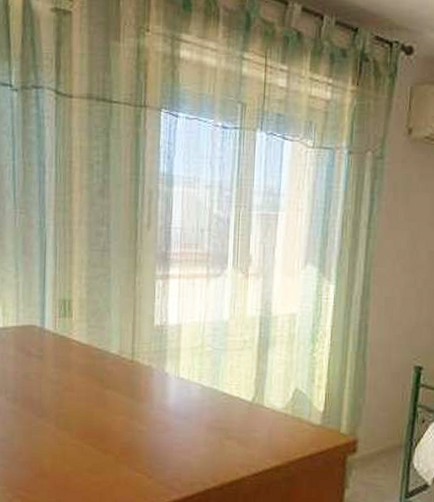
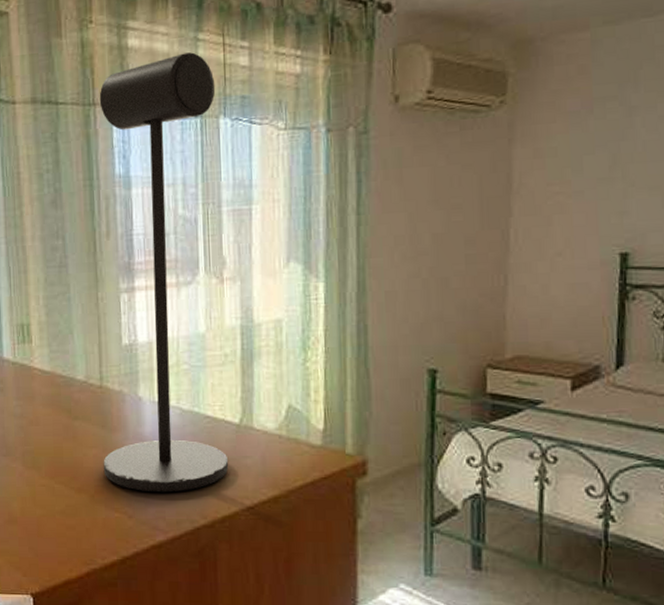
desk lamp: none [129,69,255,458] -> present [99,52,229,493]

